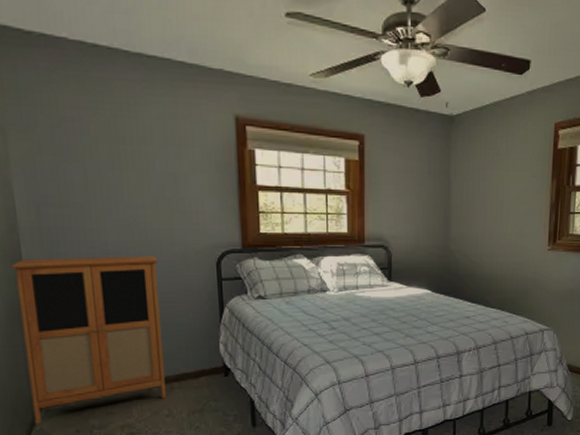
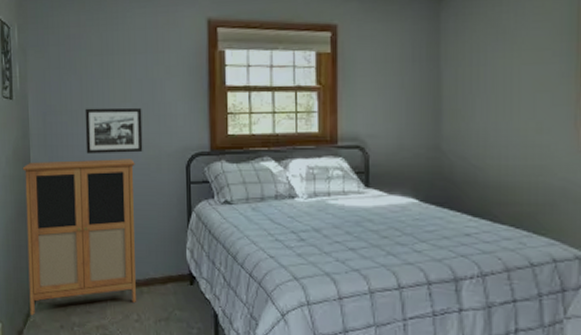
picture frame: none [92,201,167,251] -> present [85,107,143,154]

